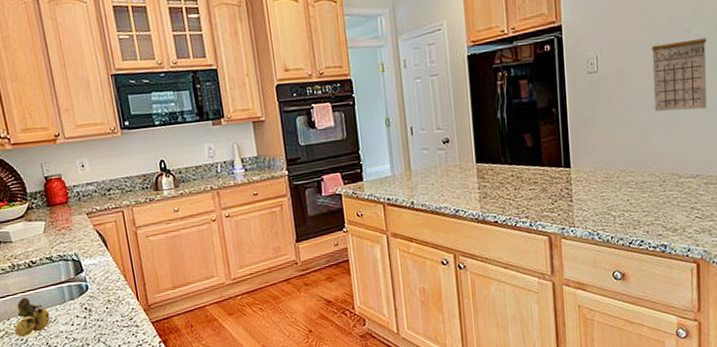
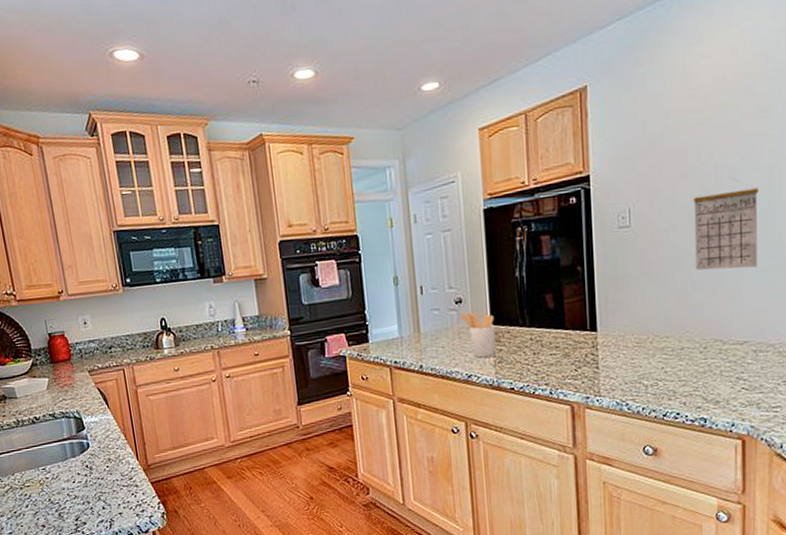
banana: present [14,297,51,337] -> none [18,453,53,492]
utensil holder: none [447,151,481,194] -> present [459,312,496,358]

